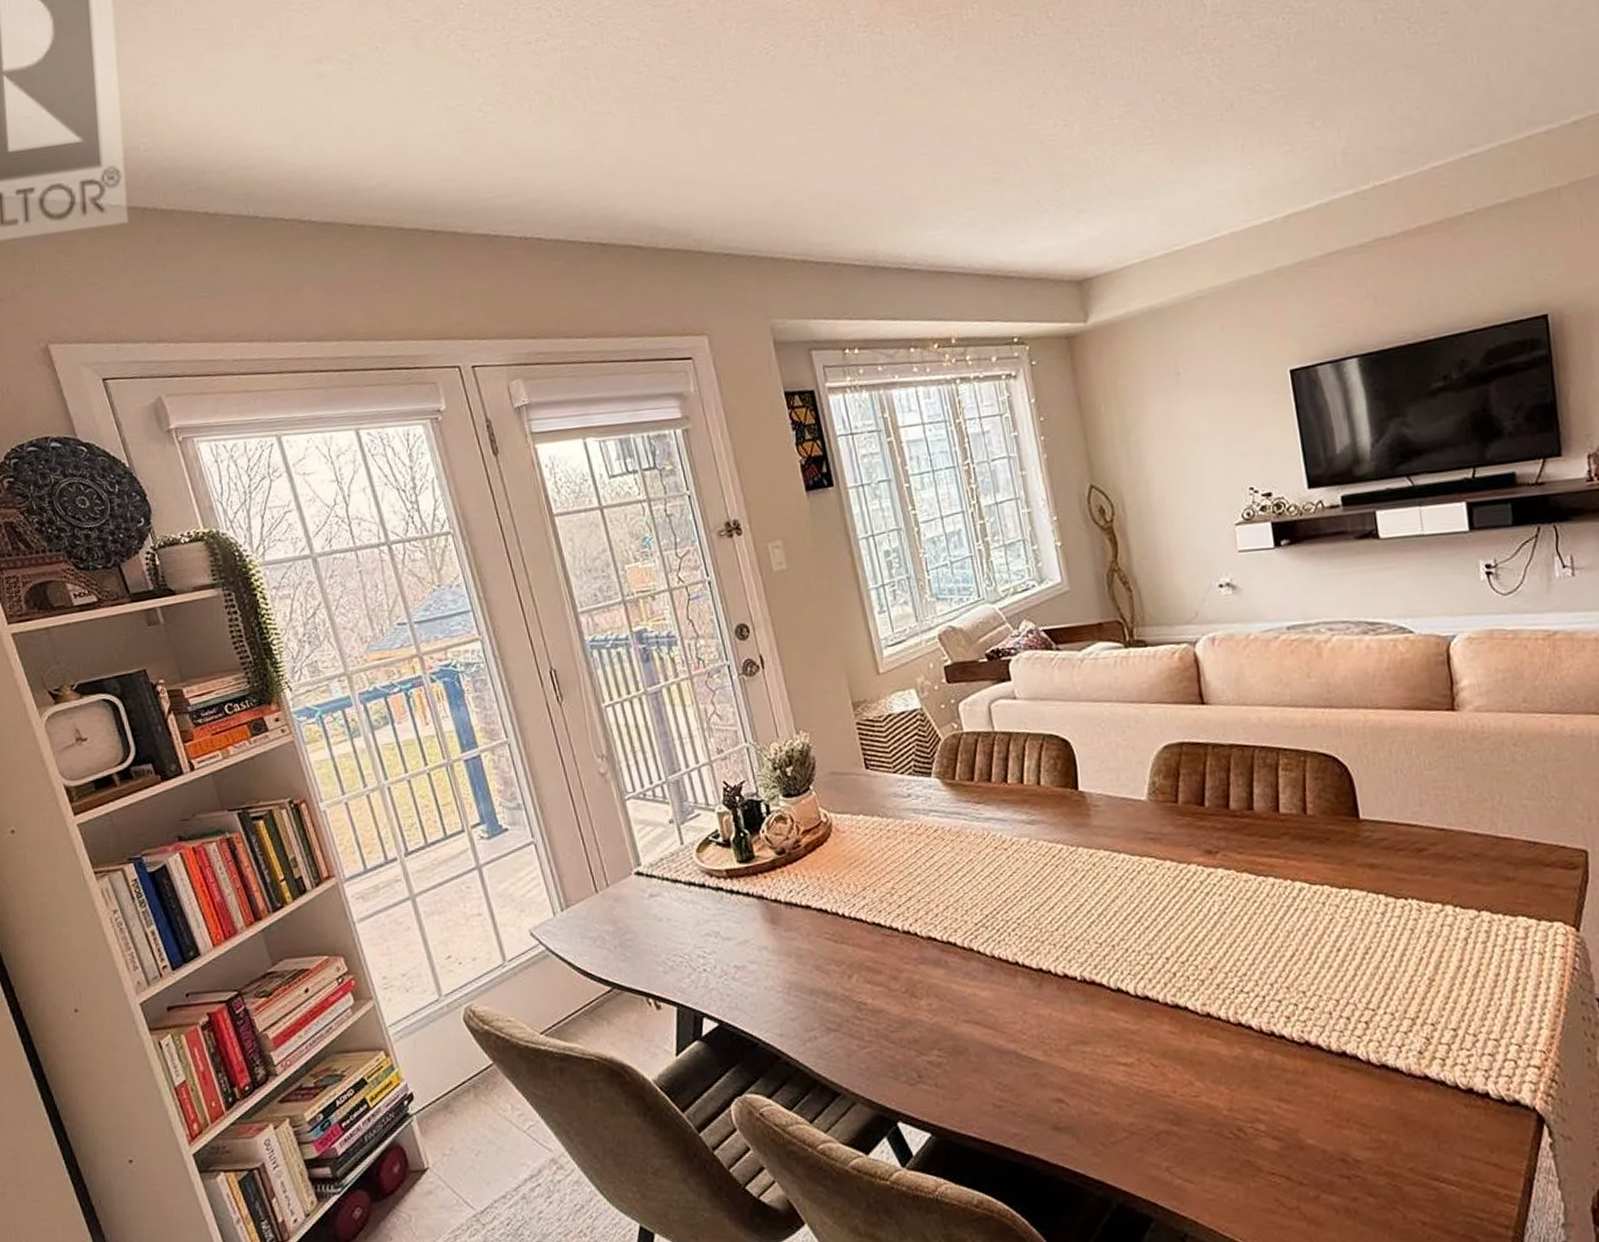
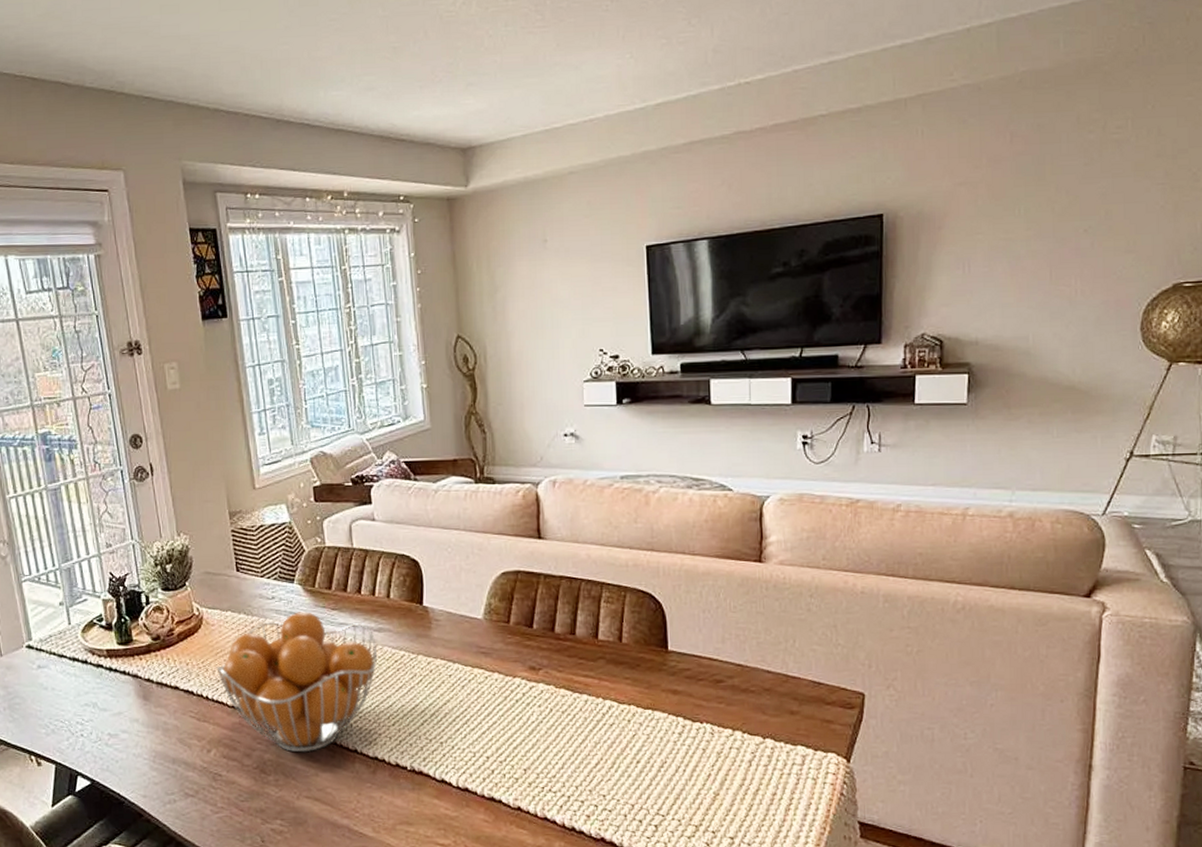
fruit basket: none [851,808,1032,970] -> present [216,612,377,753]

